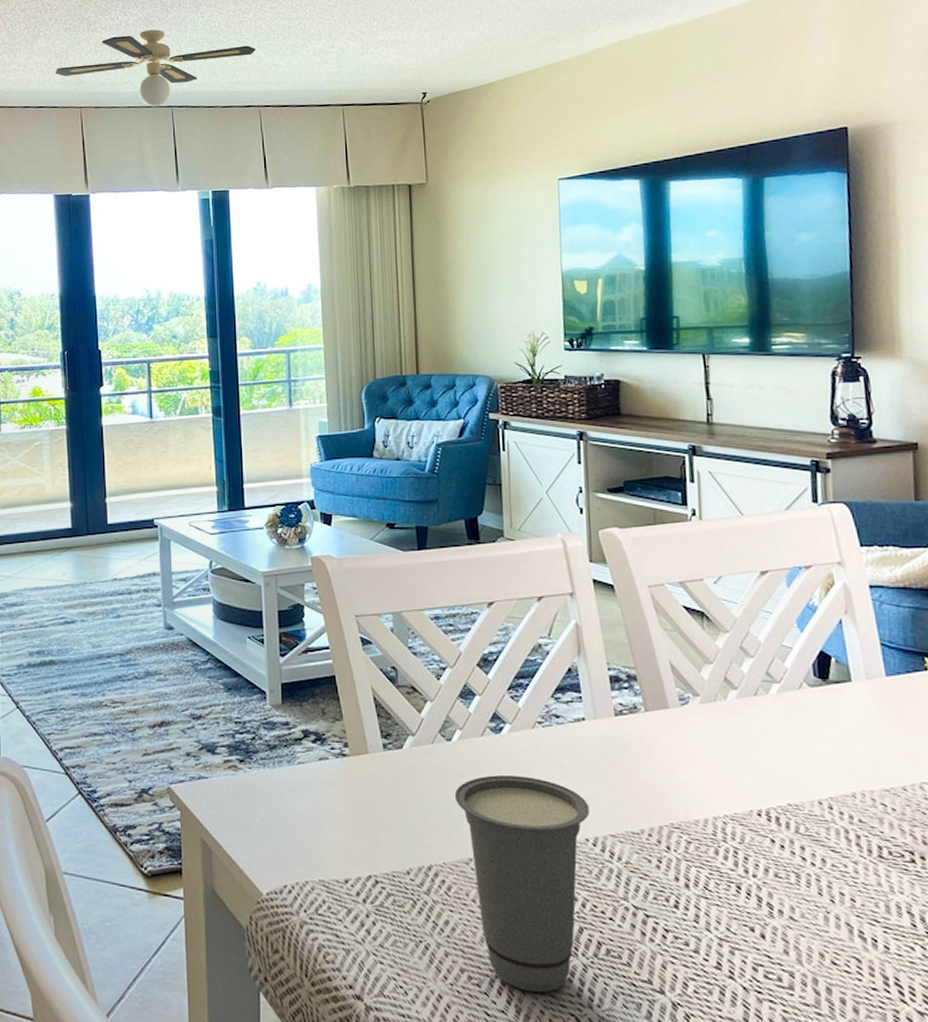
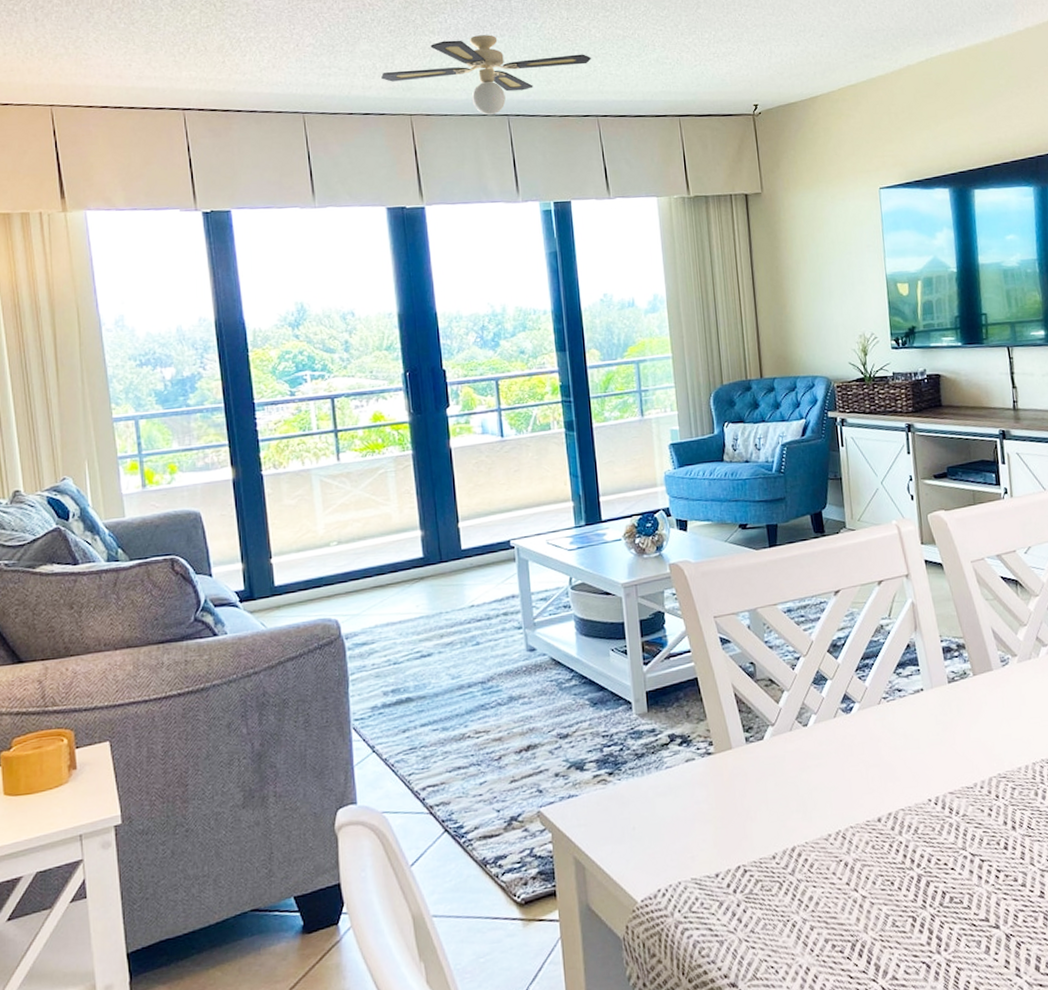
cup: present [454,775,590,993] -> none [812,749,931,949]

